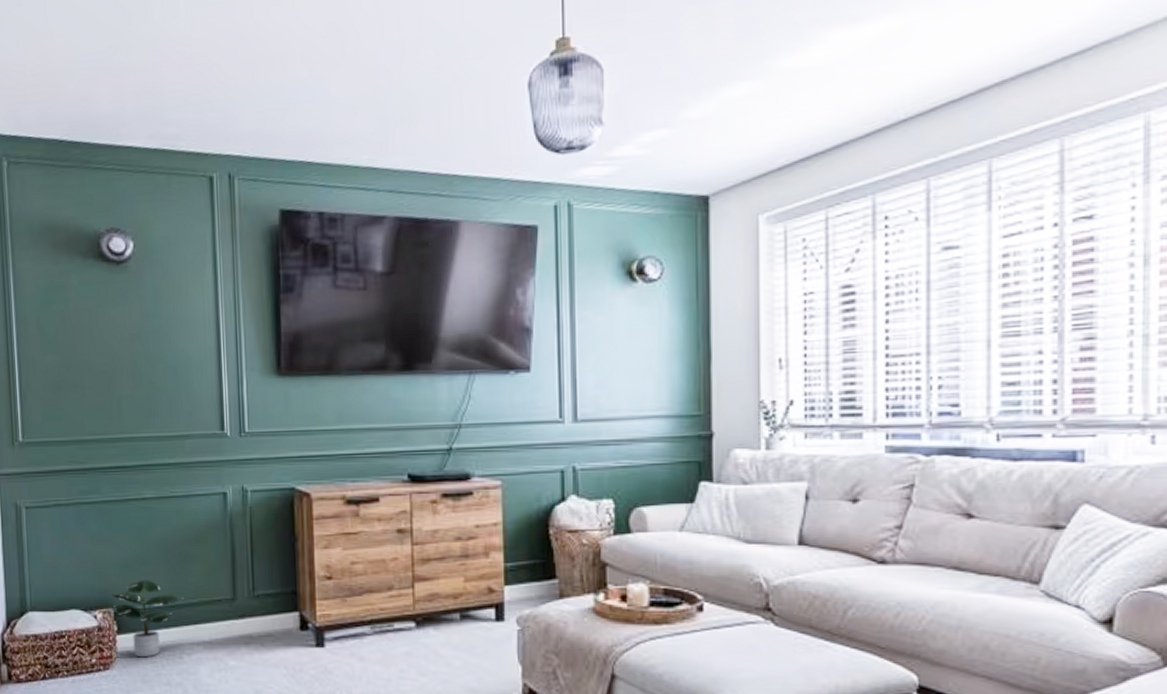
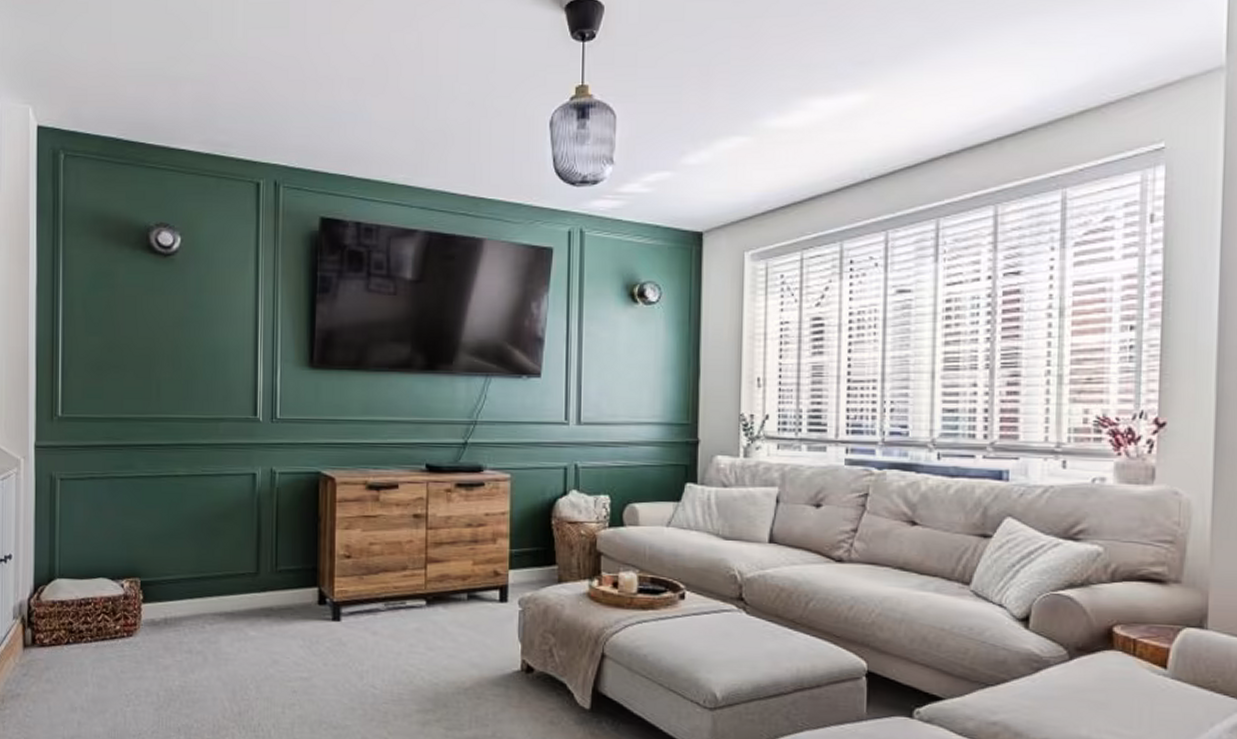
potted plant: present [112,580,185,658] -> none [140,552,210,626]

